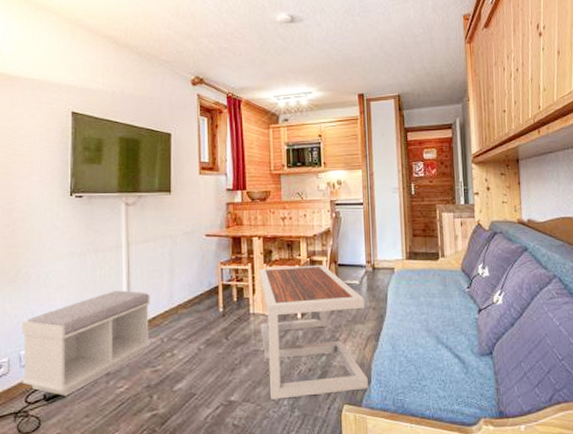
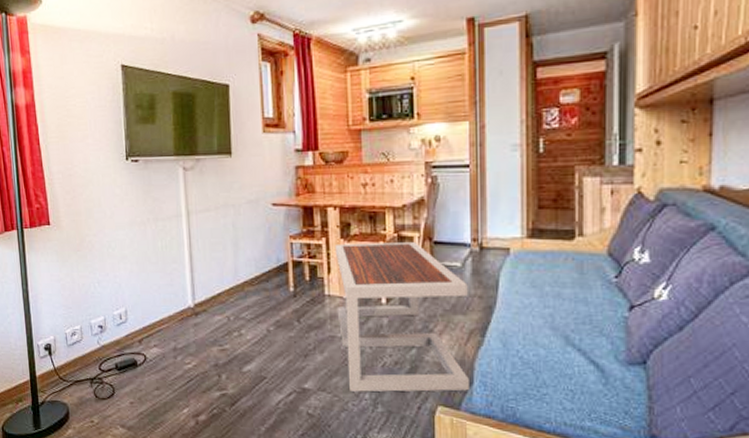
bench: present [22,290,151,396] -> none [90,263,217,367]

